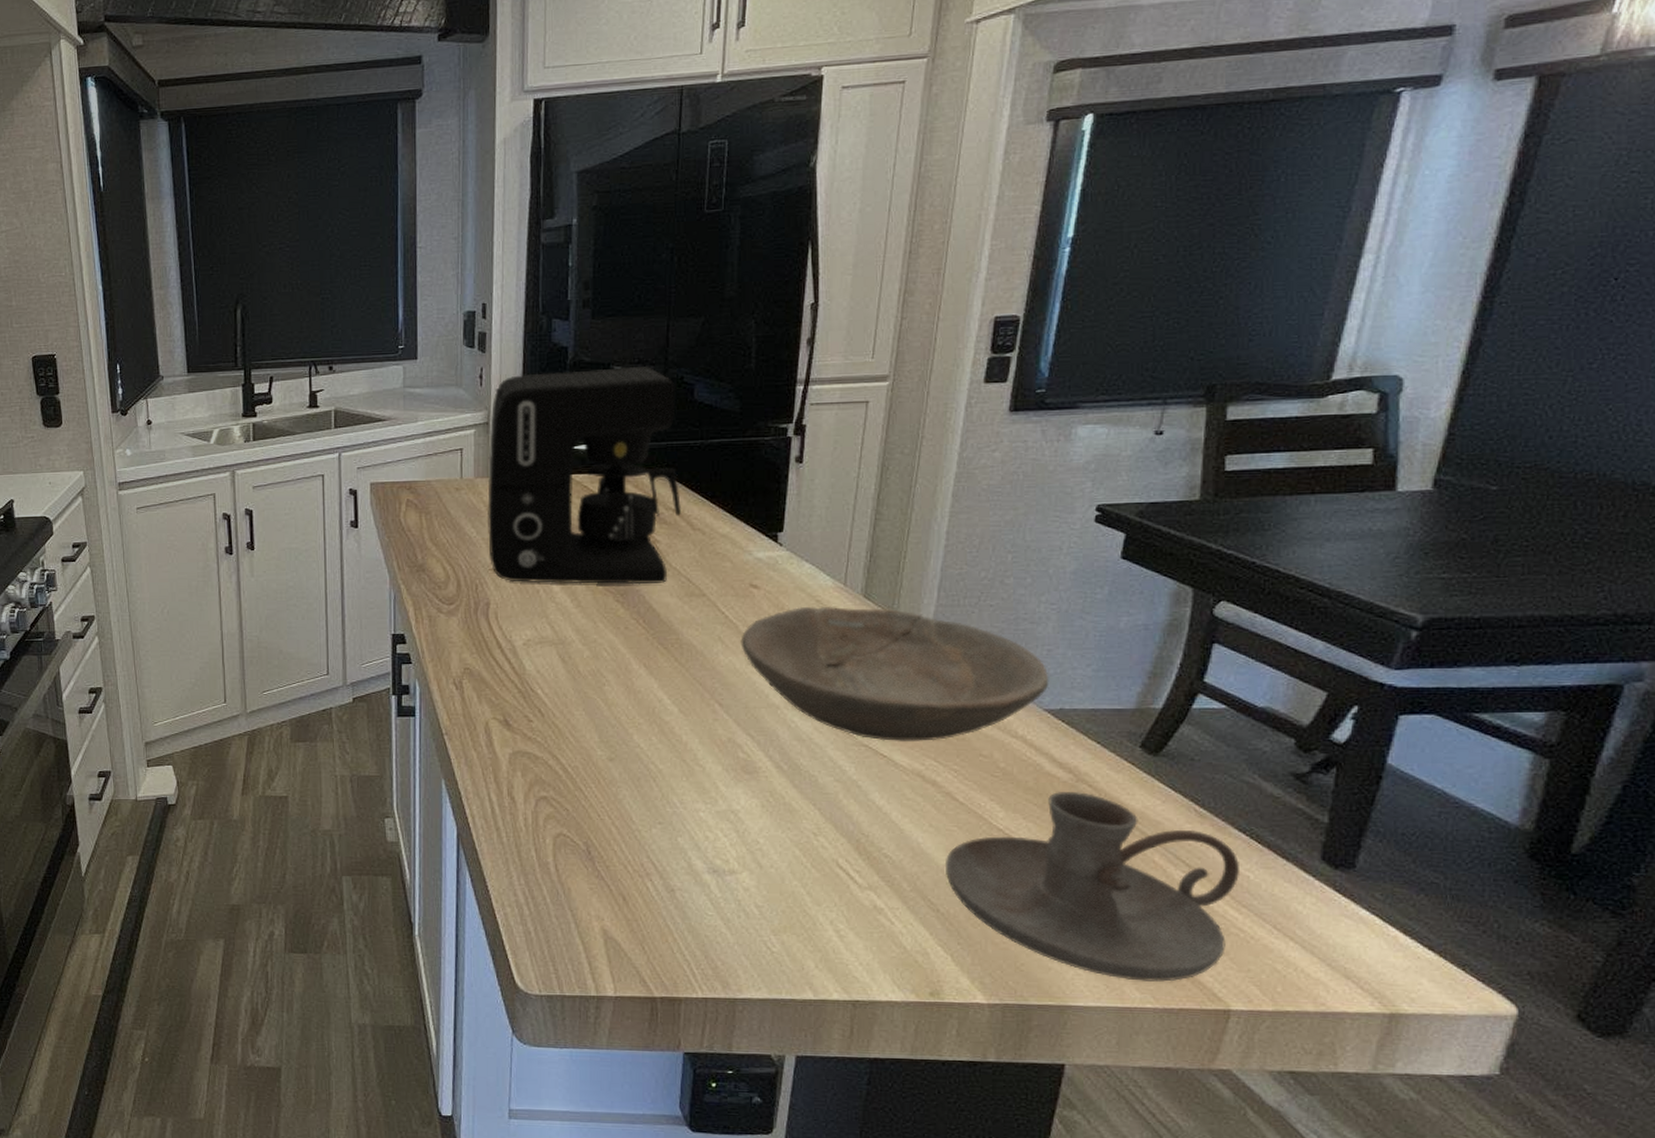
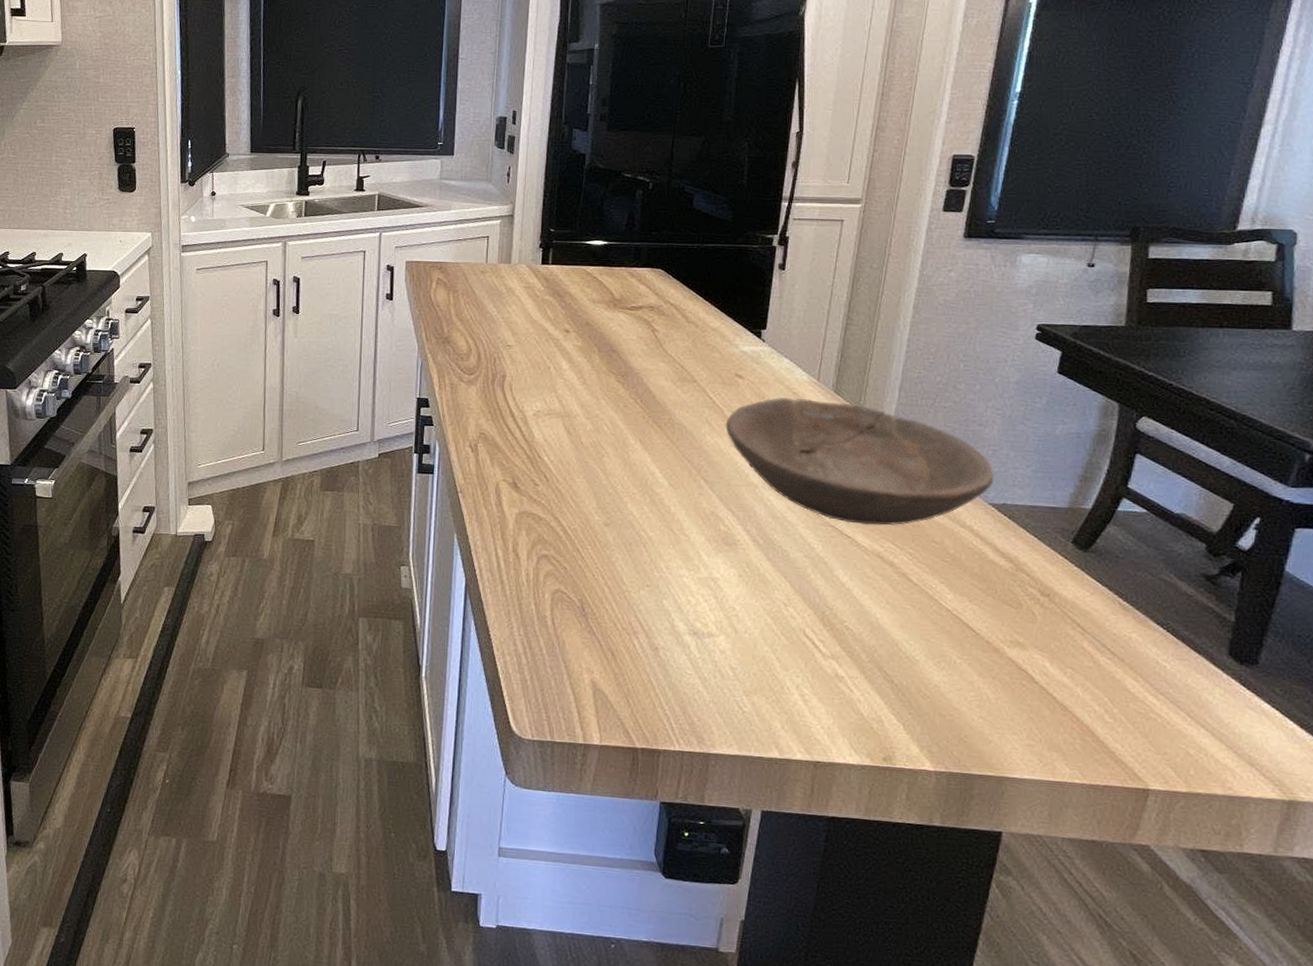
coffee maker: present [486,365,682,585] -> none [507,174,679,368]
candle holder: present [944,792,1240,982] -> none [899,579,1158,760]

